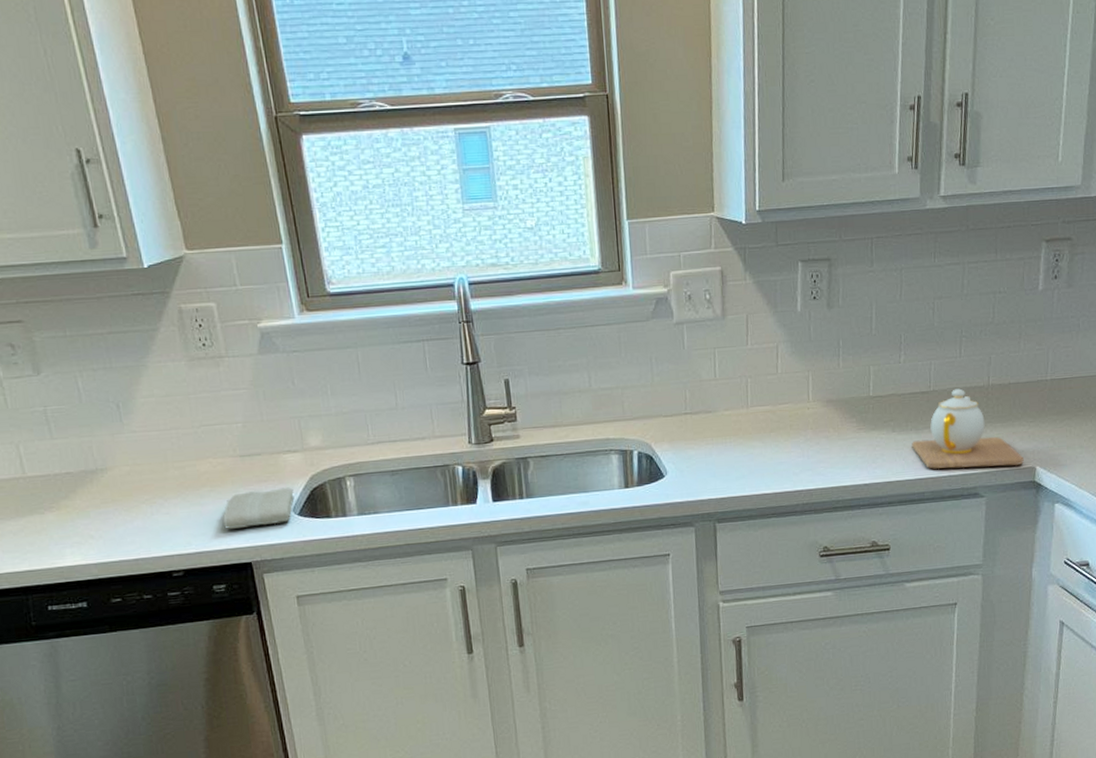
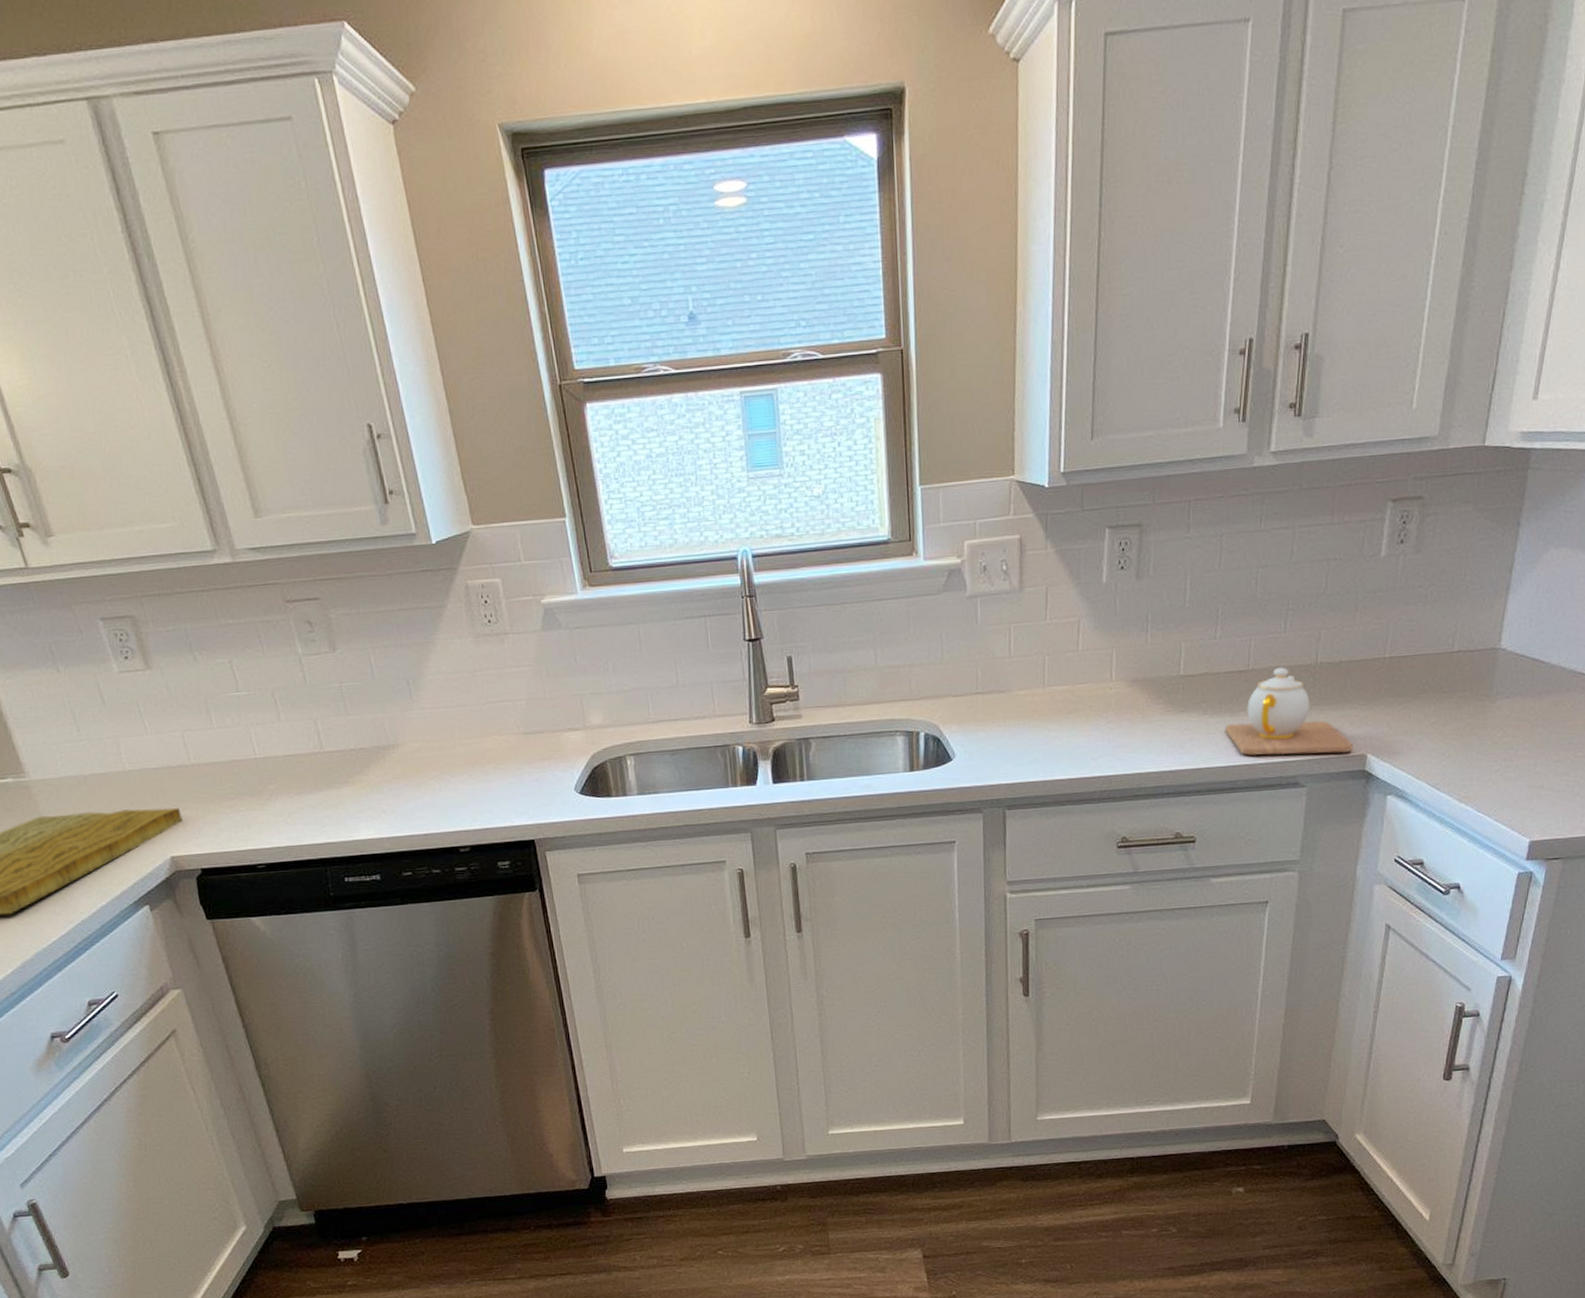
washcloth: present [223,487,295,529] -> none [507,765,576,806]

